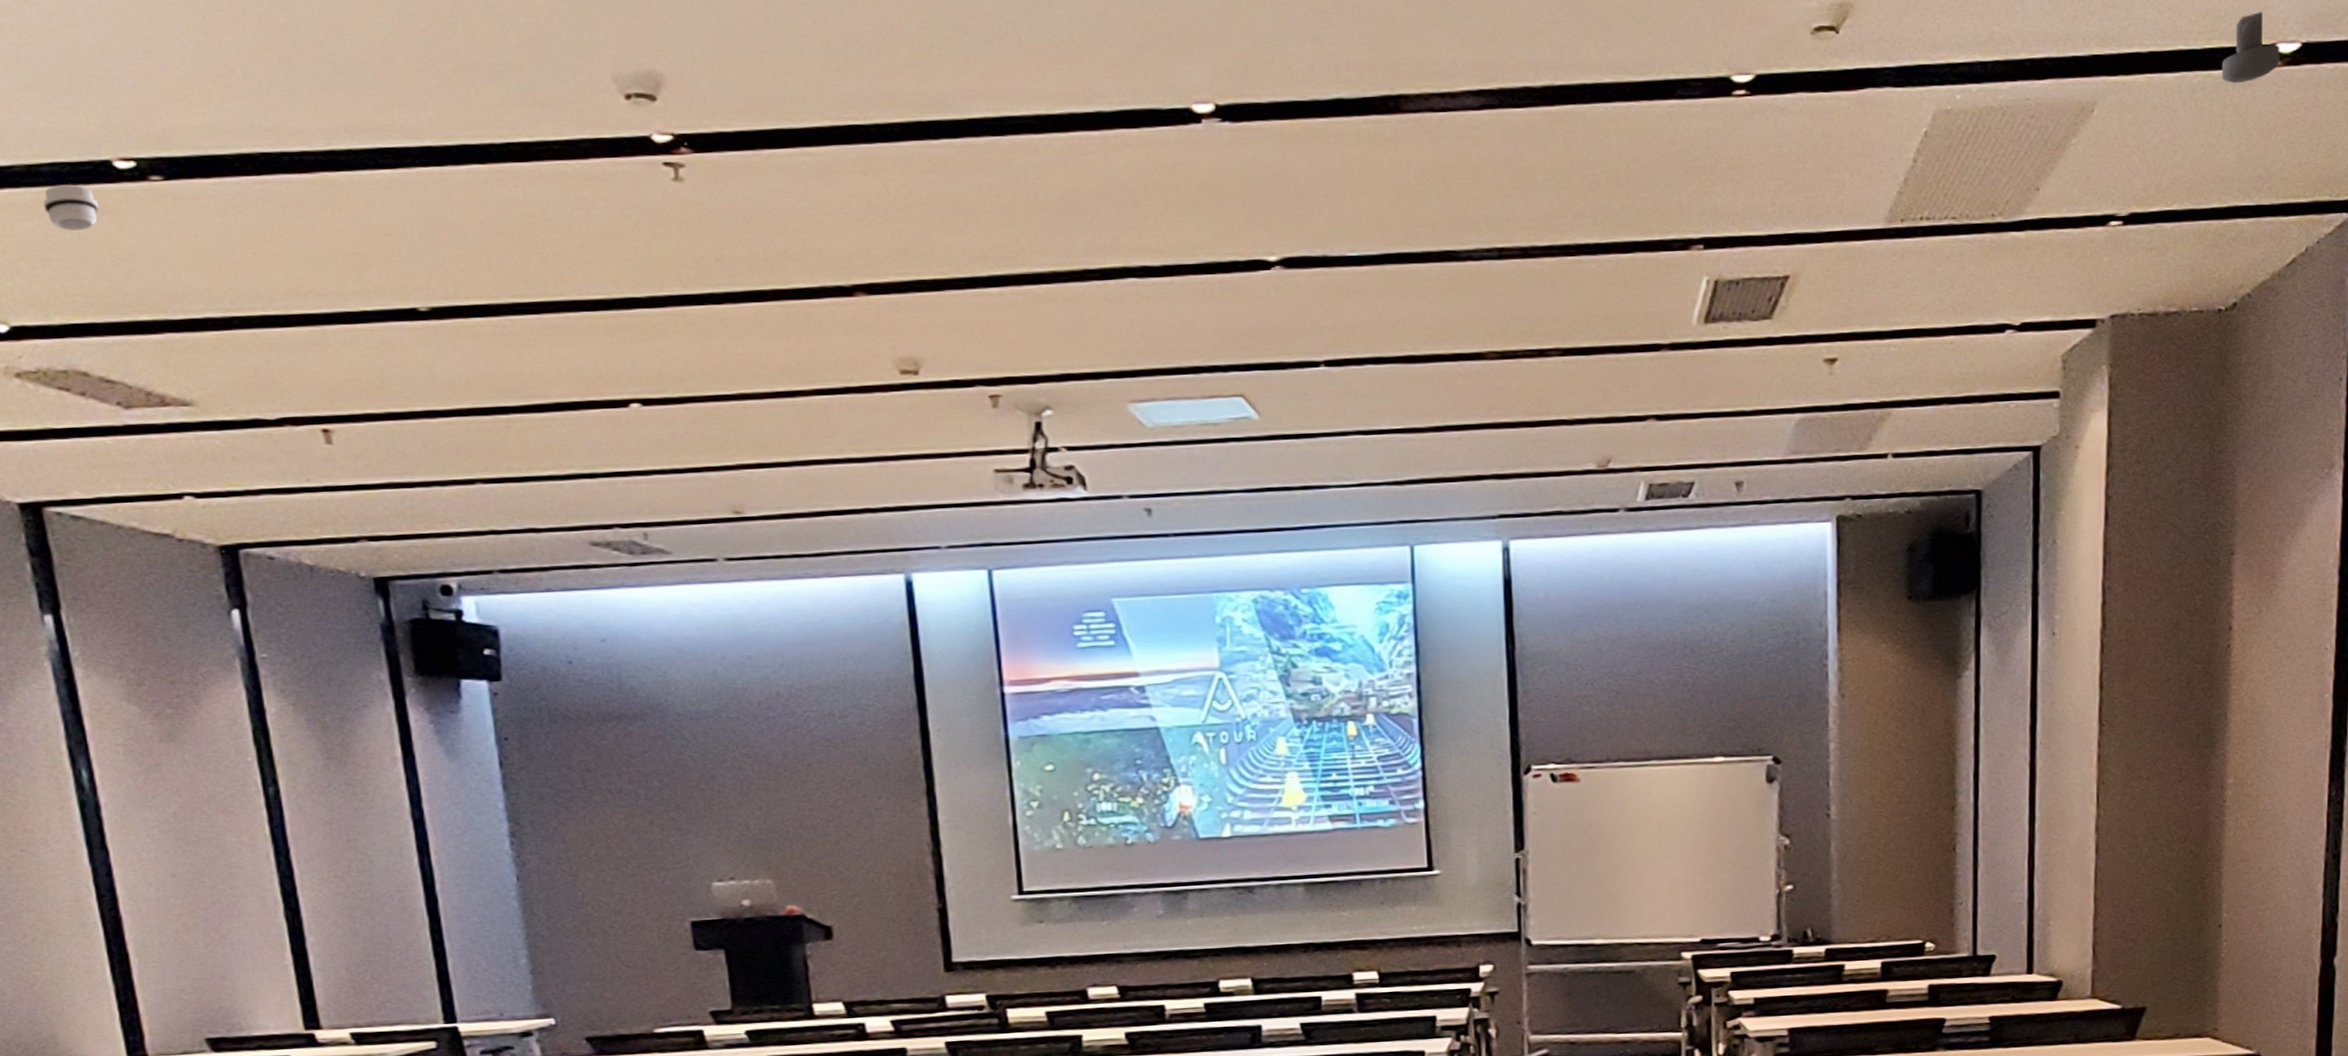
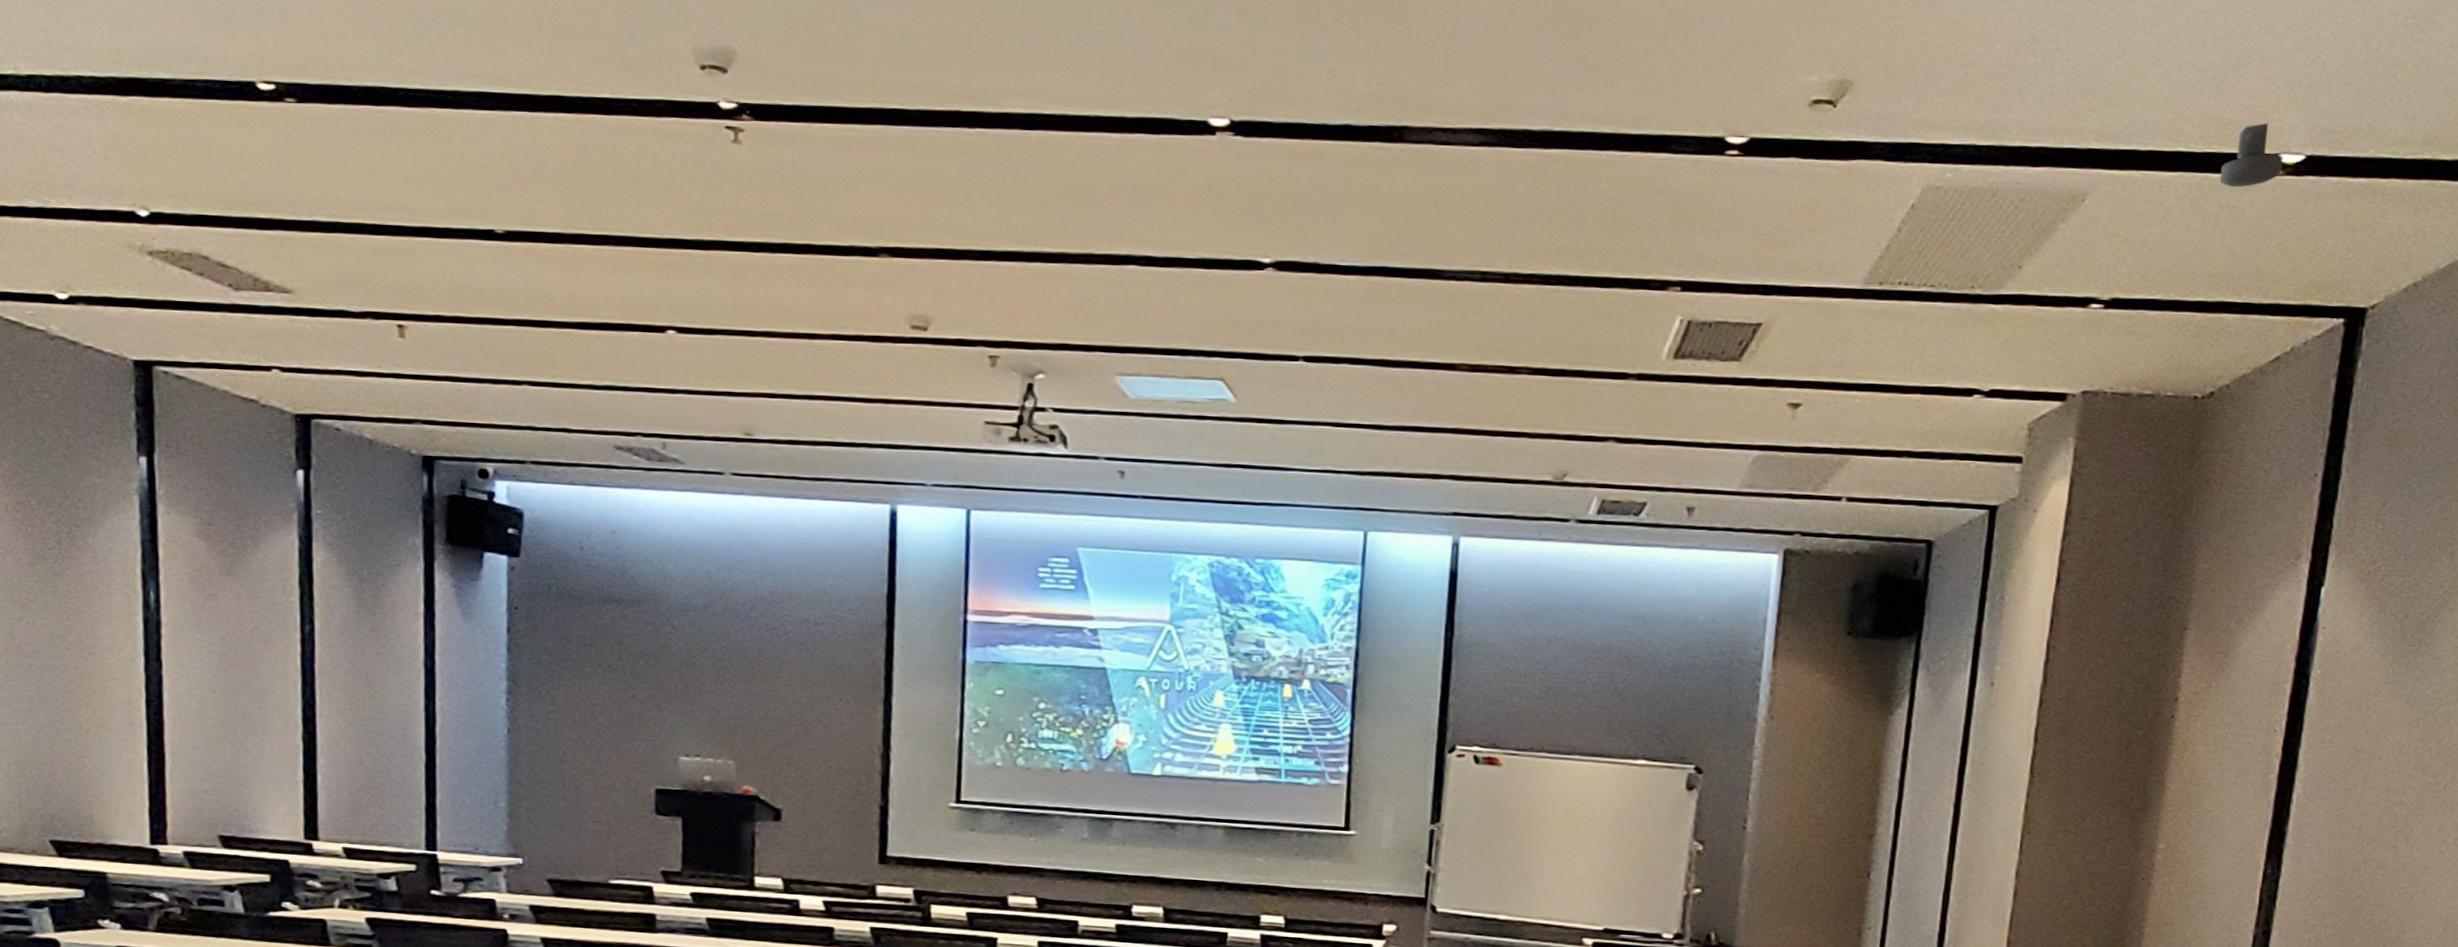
smoke detector: present [43,184,99,231] -> none [193,98,239,138]

